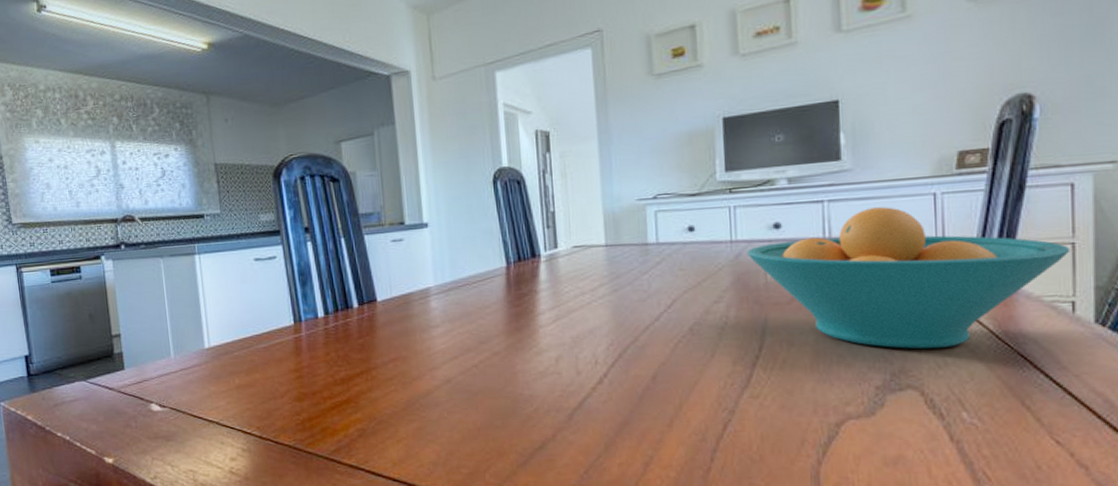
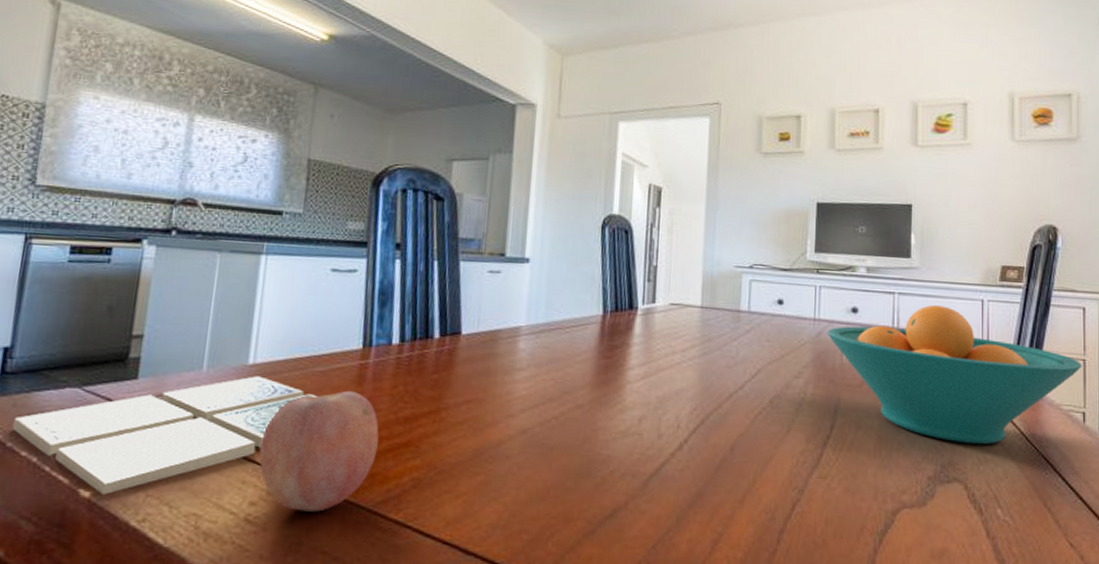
drink coaster: none [46,357,266,461] -> present [12,376,318,496]
fruit: none [228,361,324,462] -> present [259,390,379,512]

